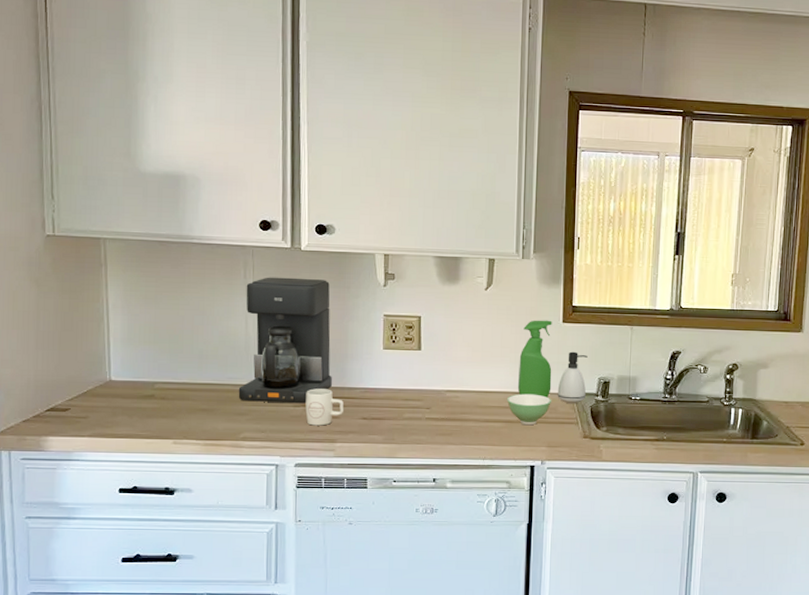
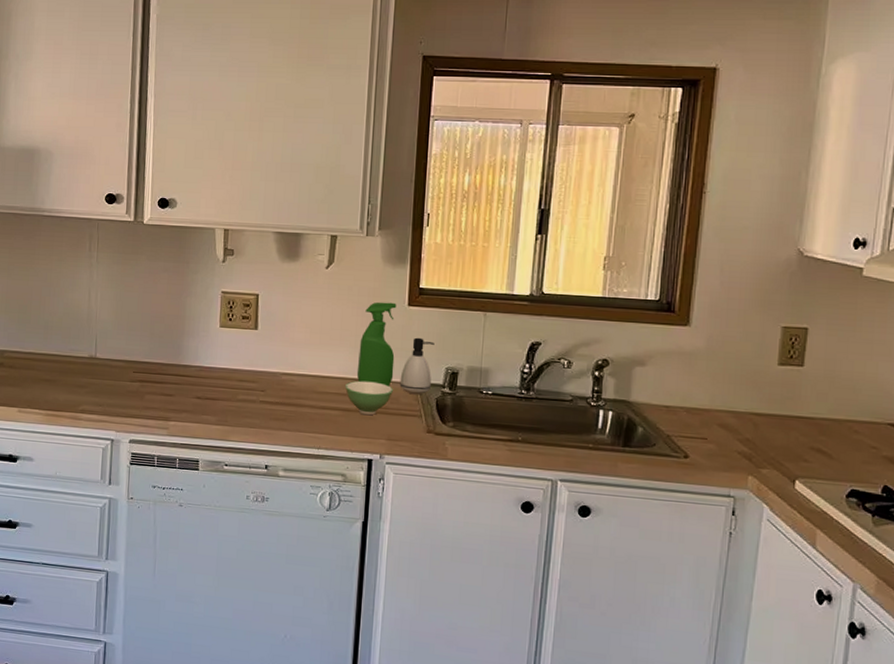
coffee maker: present [238,277,332,404] -> none [79,250,170,380]
mug: present [305,389,345,426] -> none [141,364,180,403]

